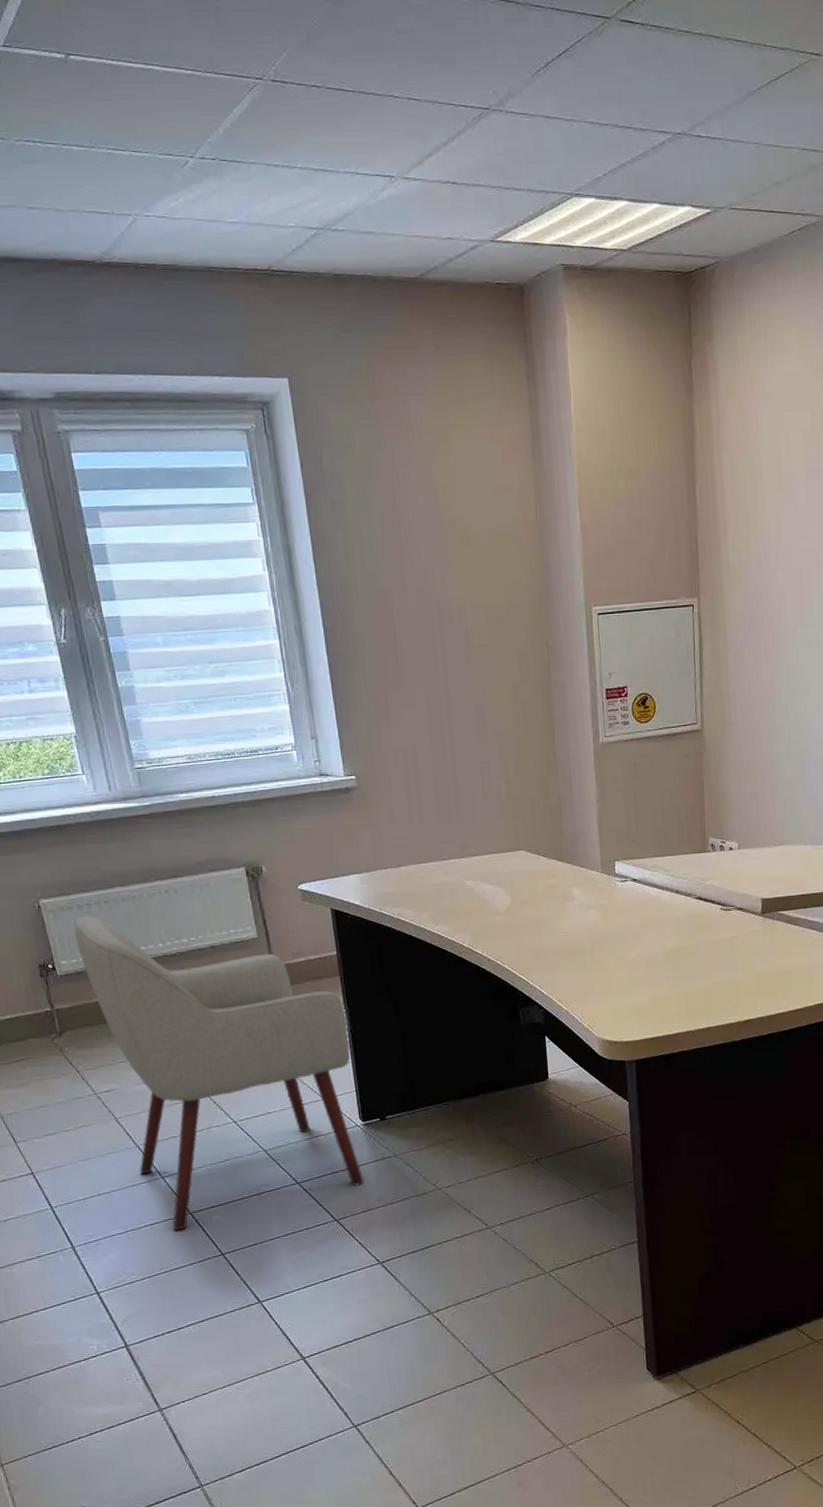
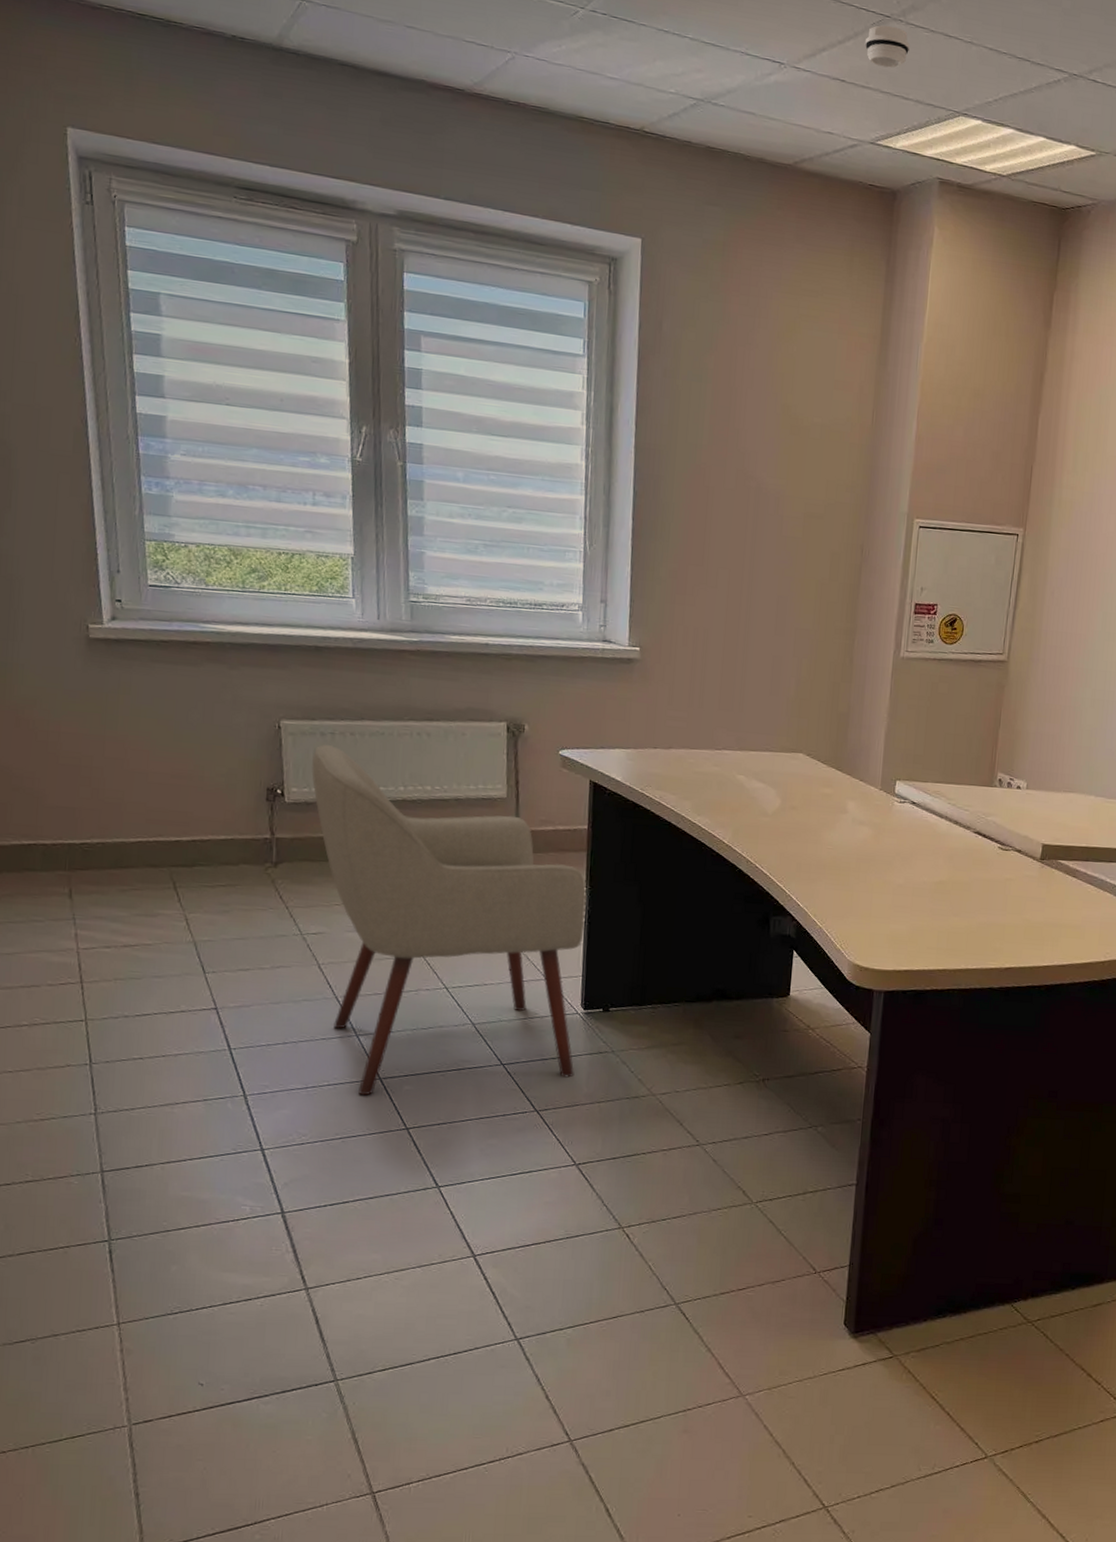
smoke detector: none [468,118,514,162] -> present [864,25,911,68]

